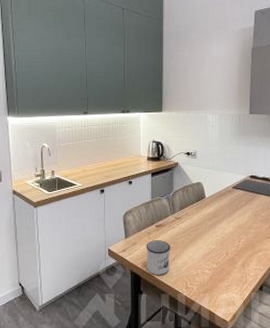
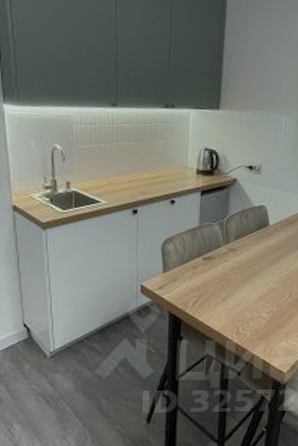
mug: present [146,240,172,275] -> none [189,276,222,318]

